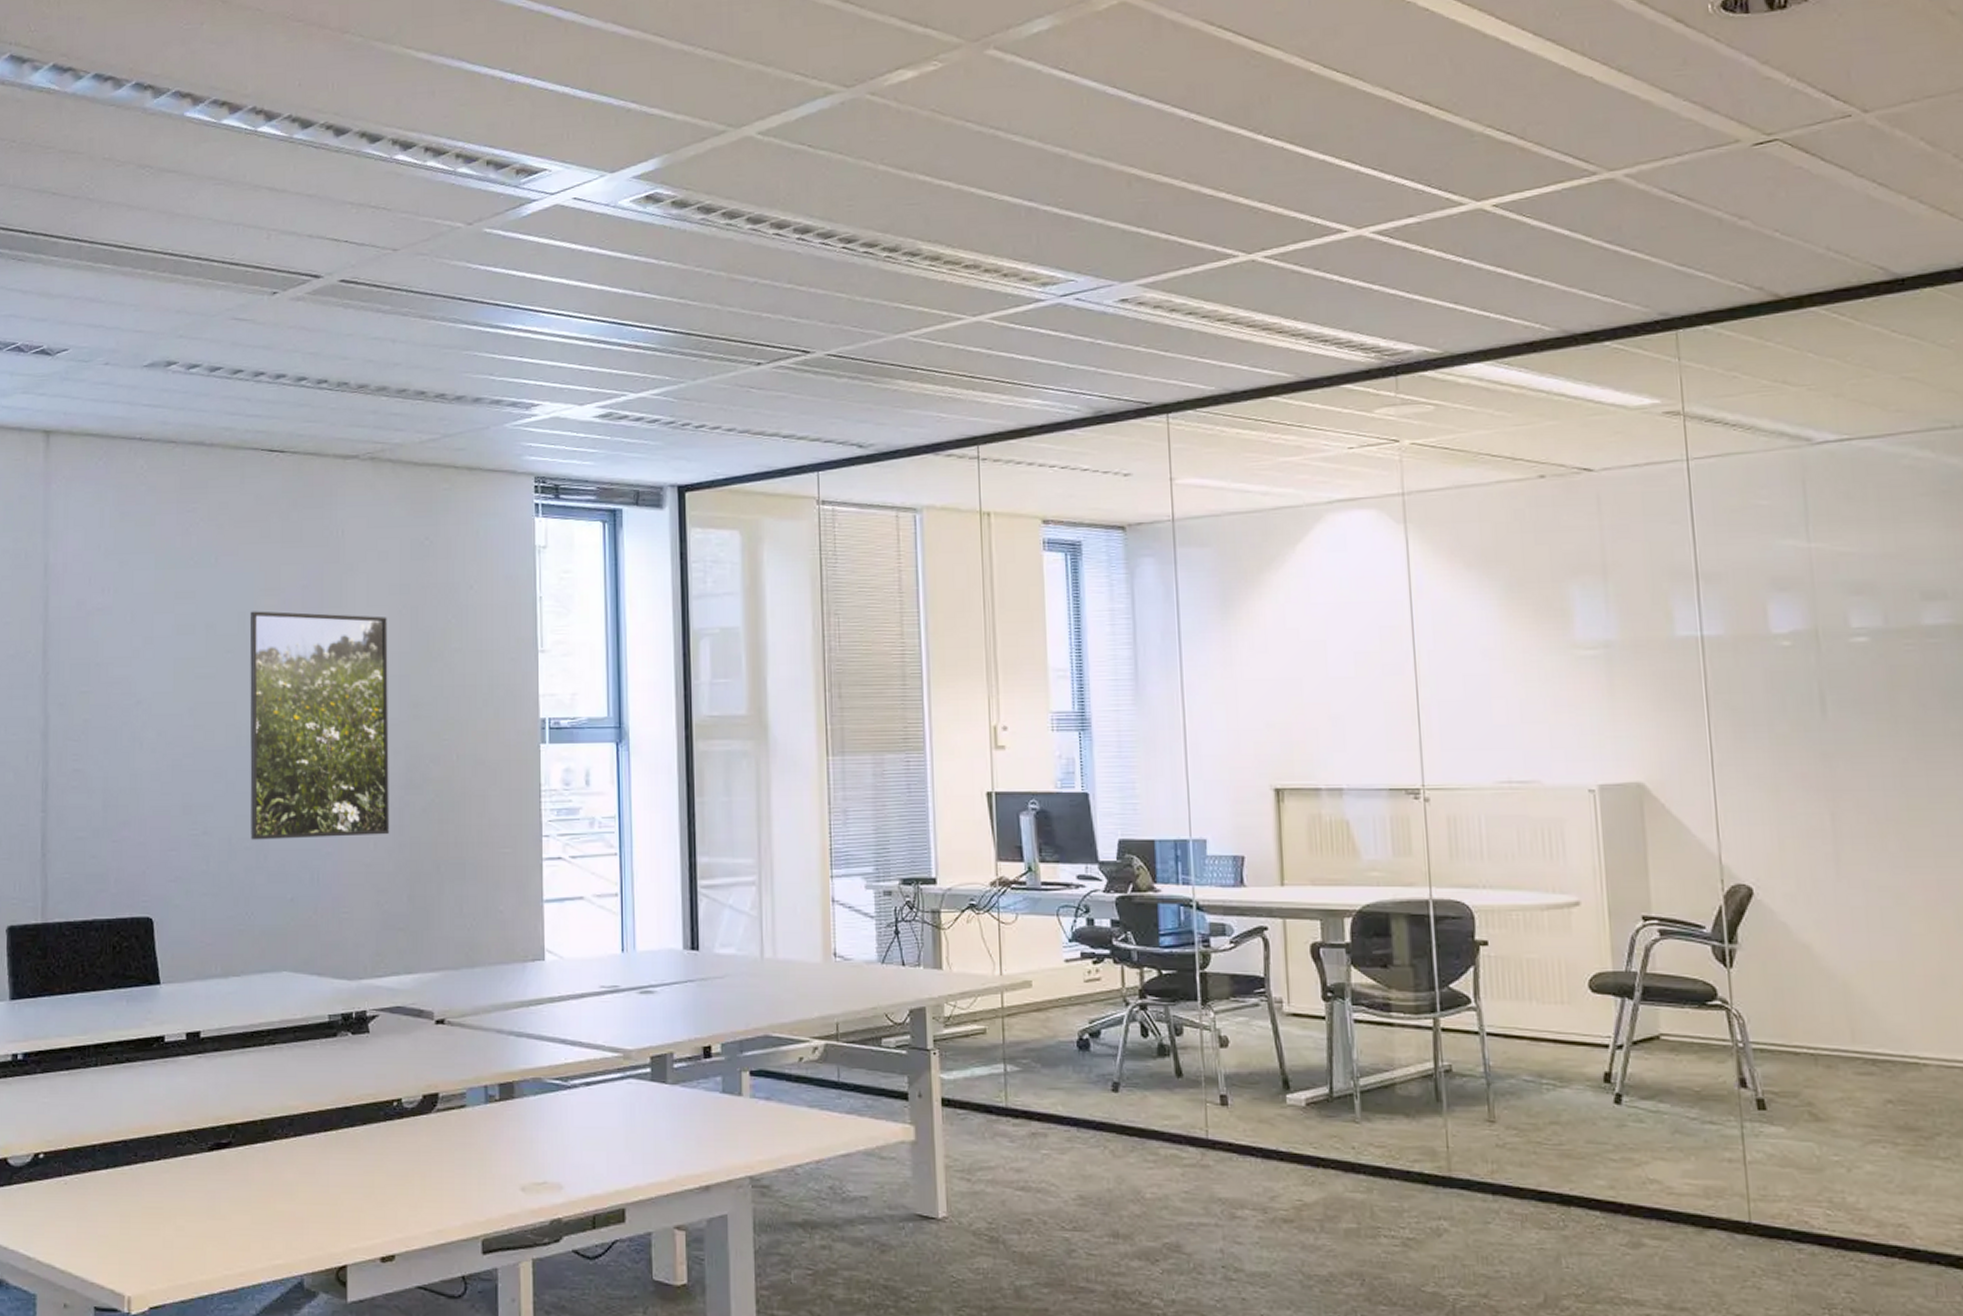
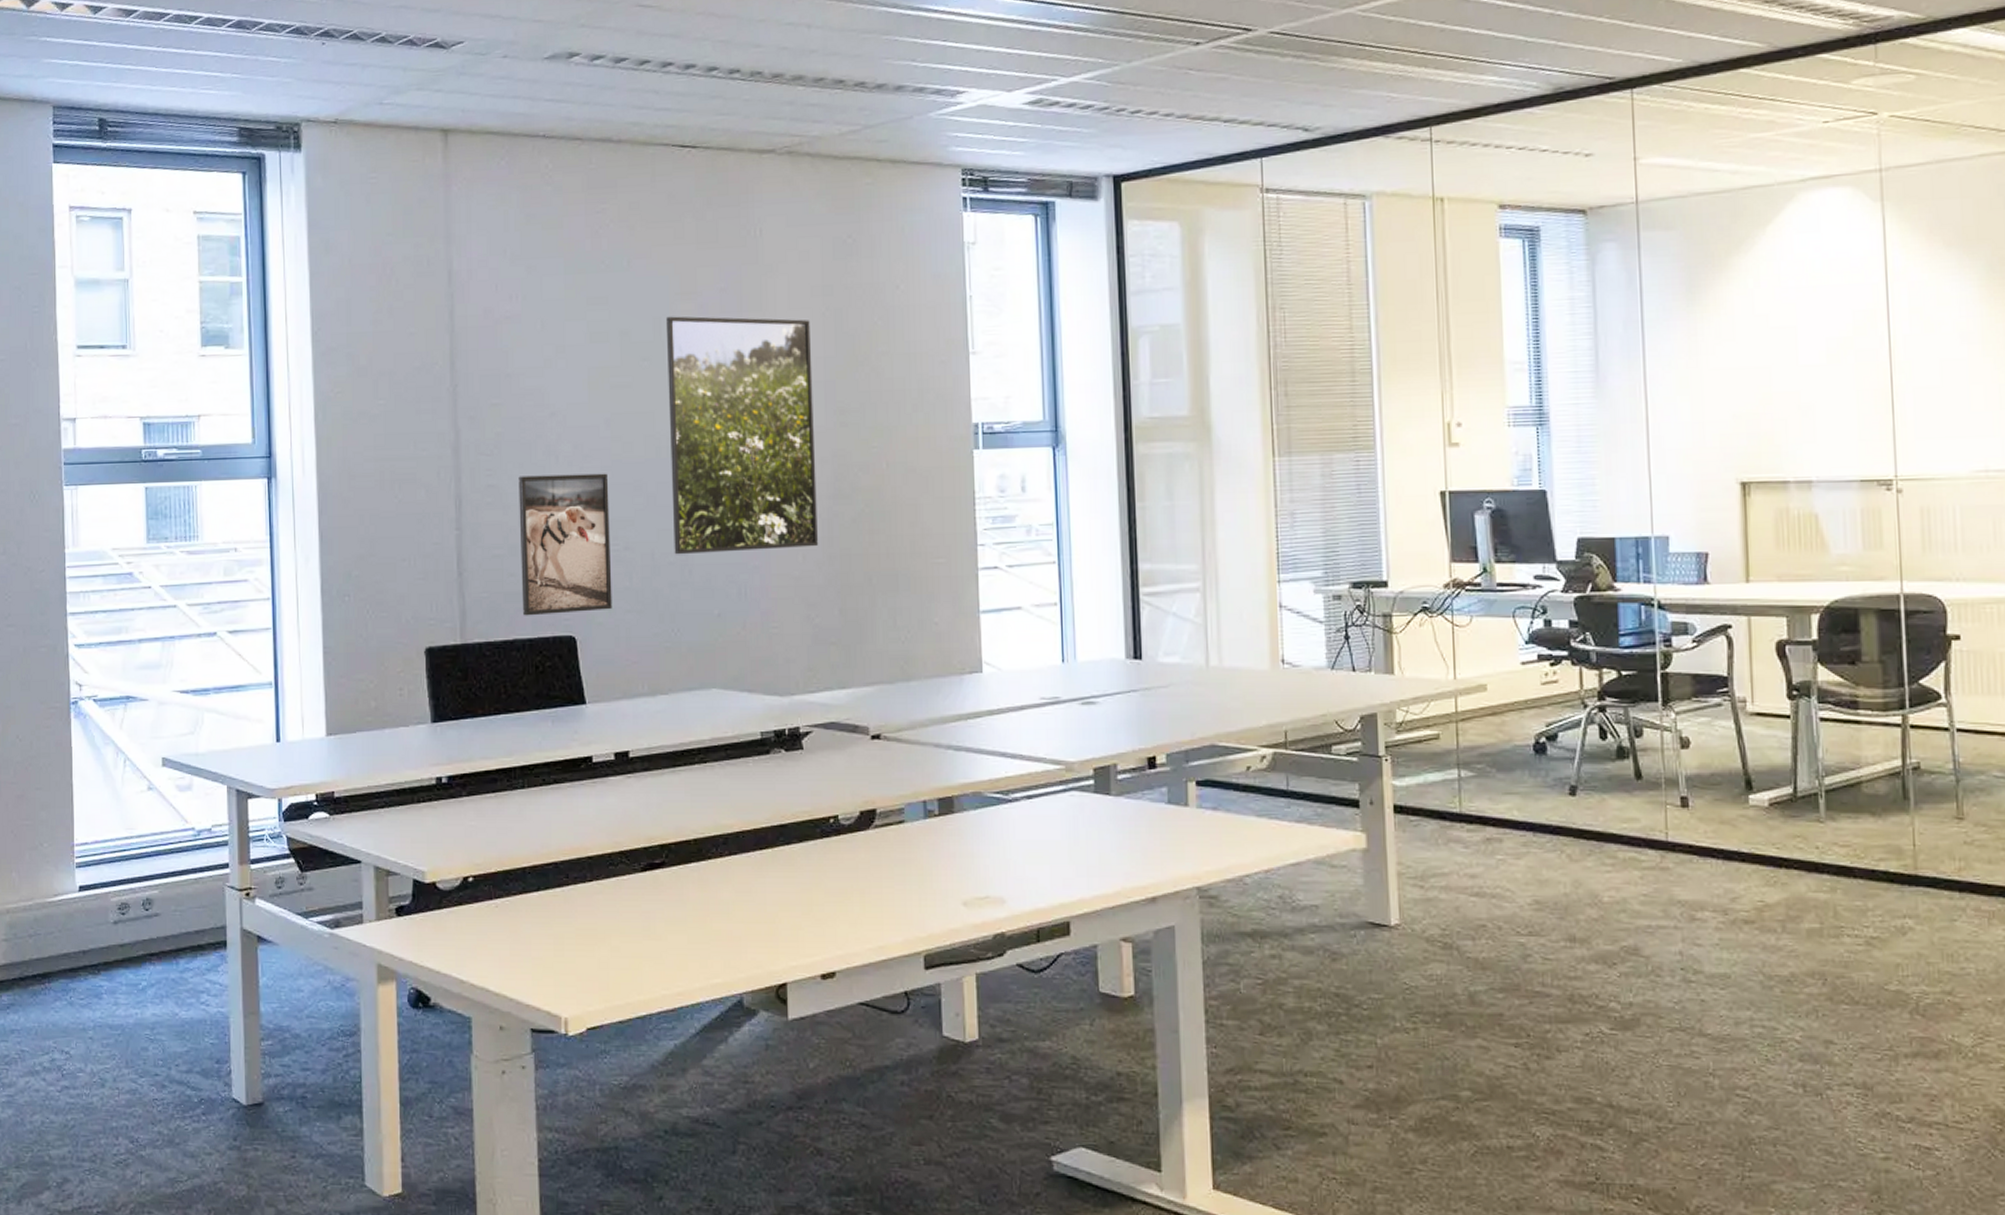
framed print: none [102,760,190,897] -> present [518,473,612,616]

